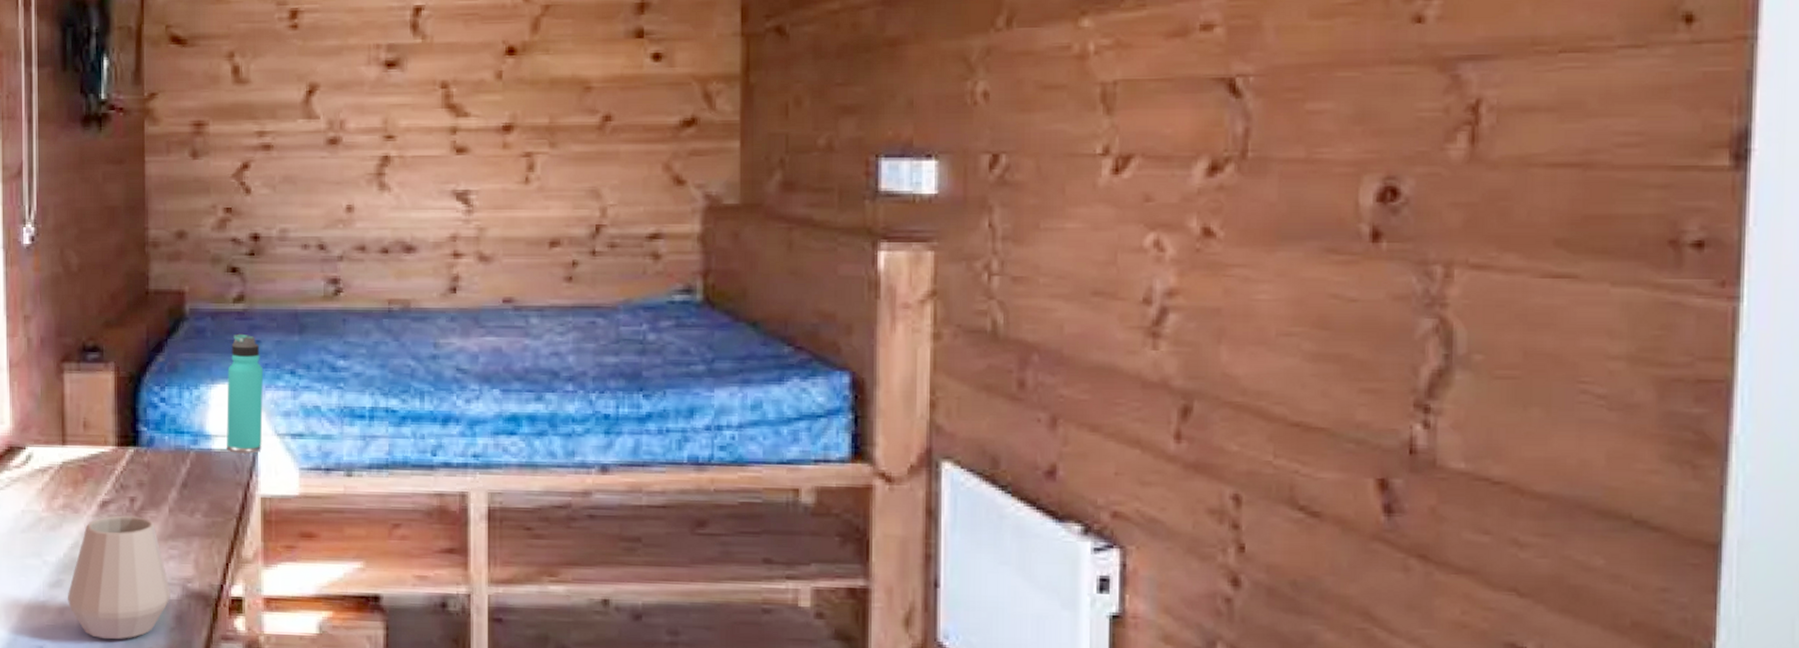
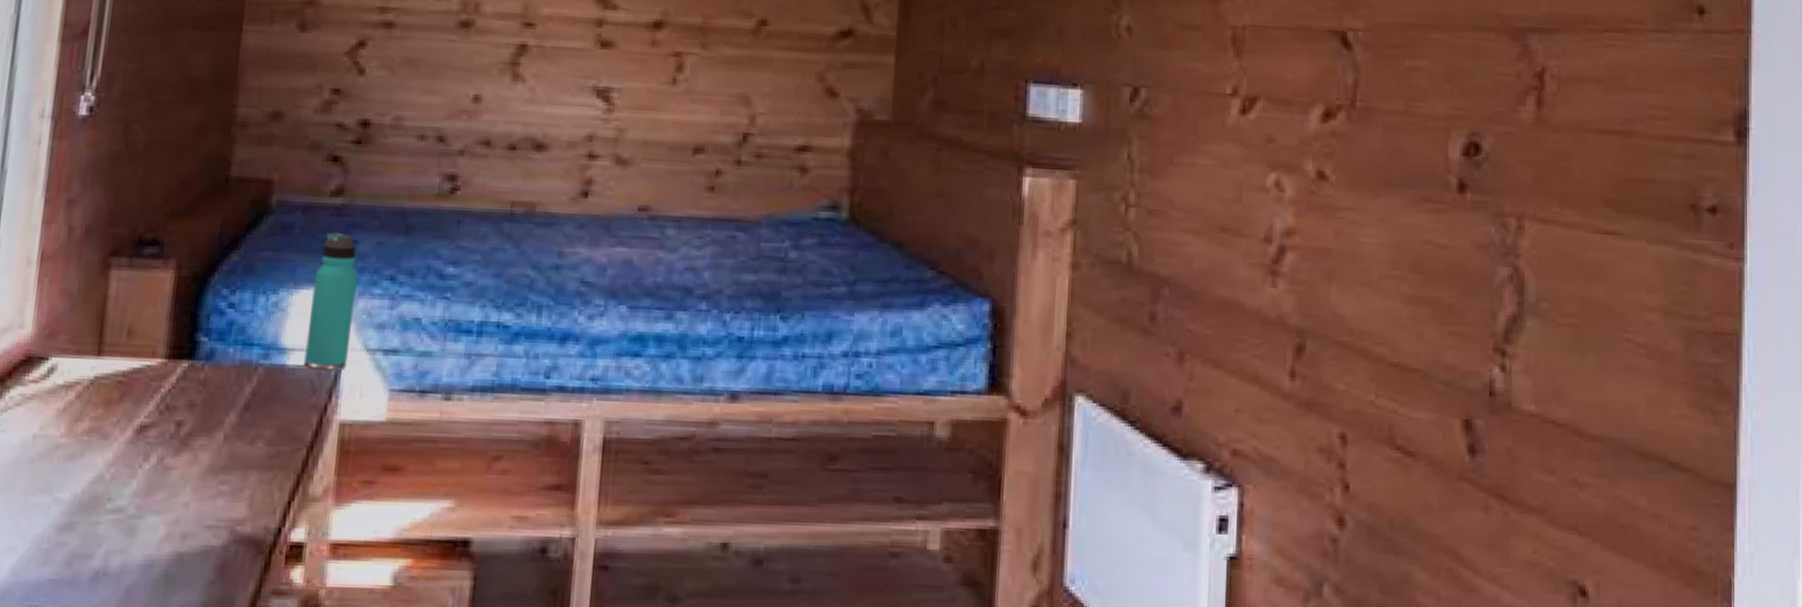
cup: present [67,515,170,639] -> none [78,442,215,596]

